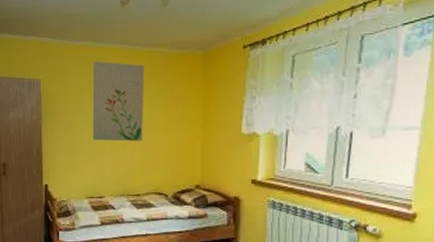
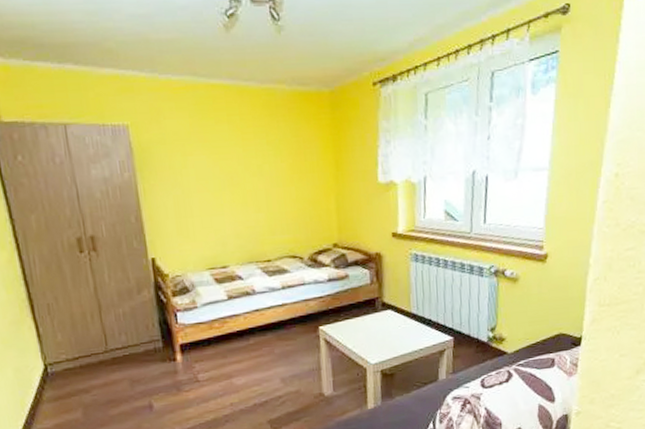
wall art: present [93,61,144,141] -> none [197,100,269,200]

